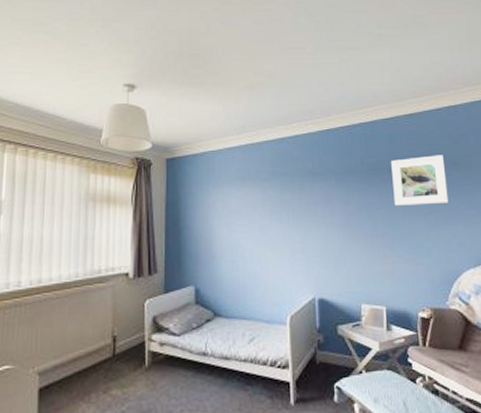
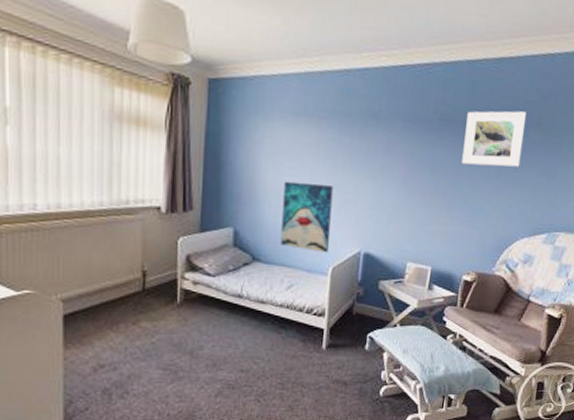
wall art: none [237,237,284,302] -> present [280,181,334,252]

